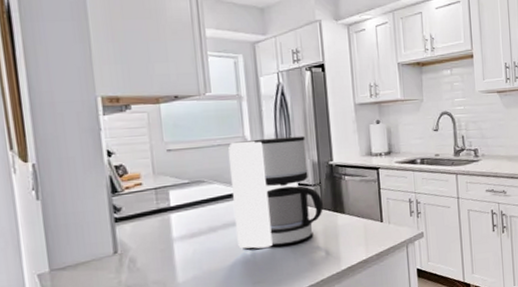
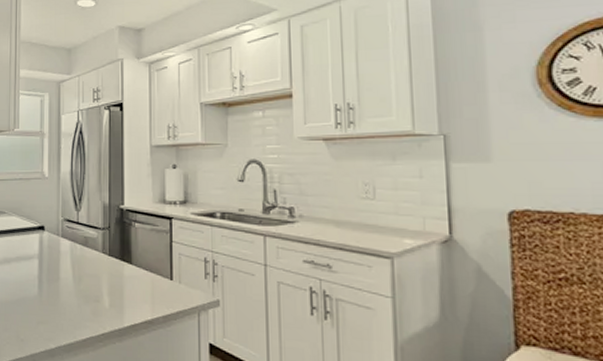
coffee maker: present [228,136,323,249] -> none [27,176,110,289]

